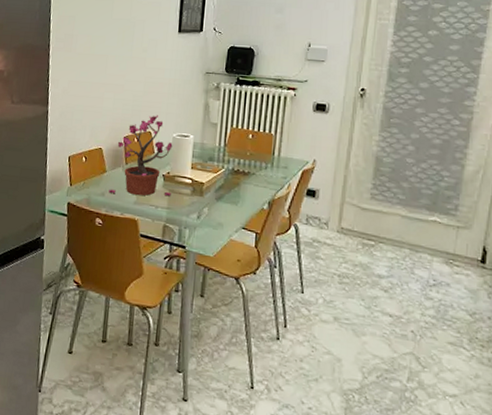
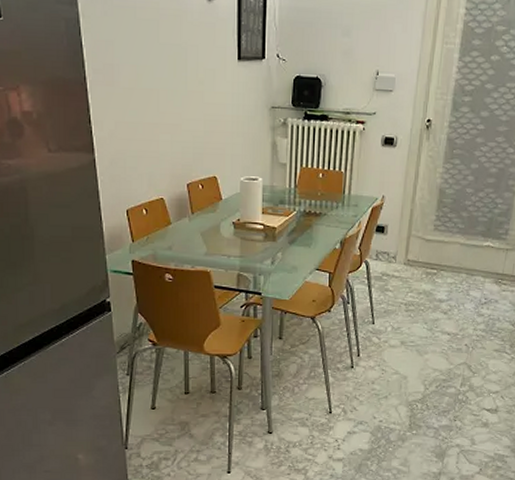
potted plant: present [108,115,173,197] -> none [176,157,243,247]

